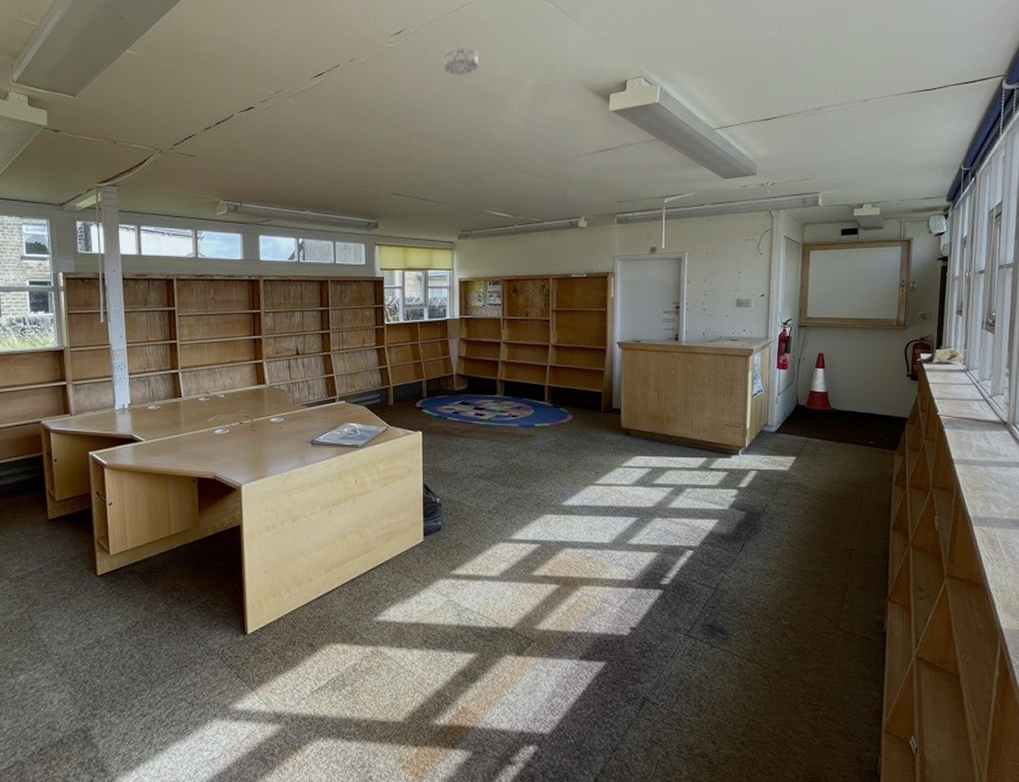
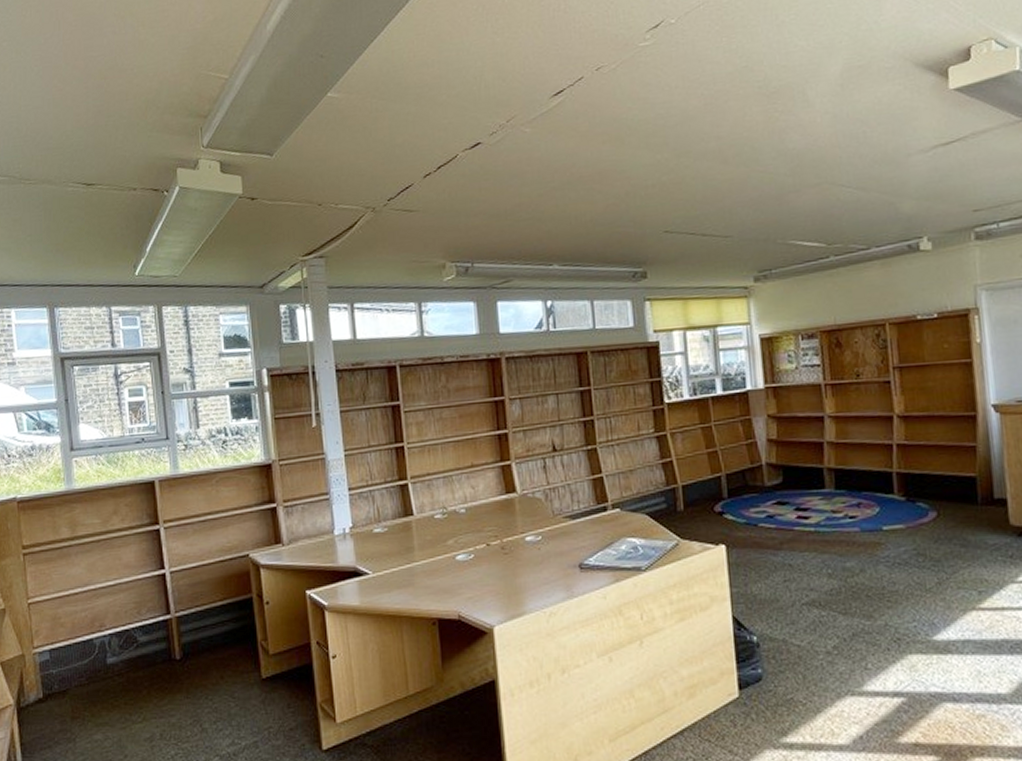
smoke detector: present [443,46,478,76] -> none [715,31,763,71]

